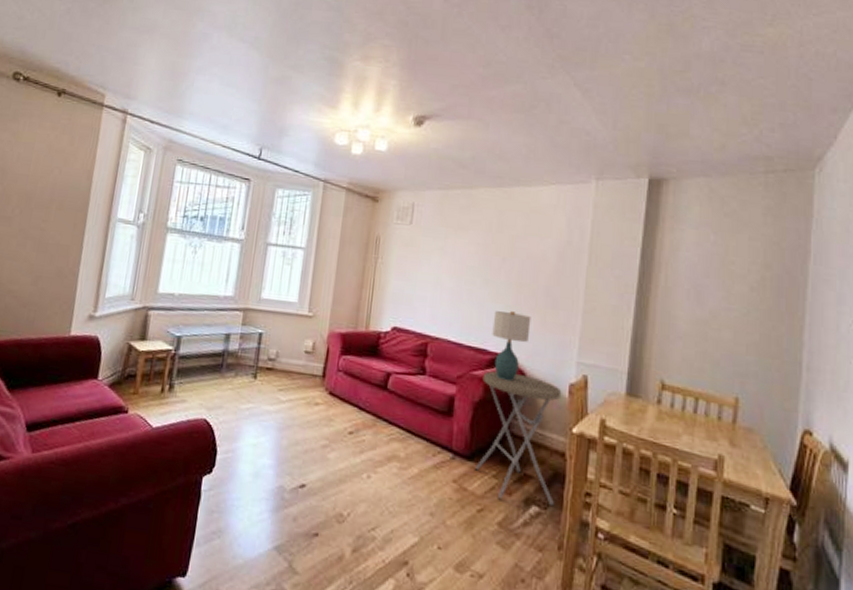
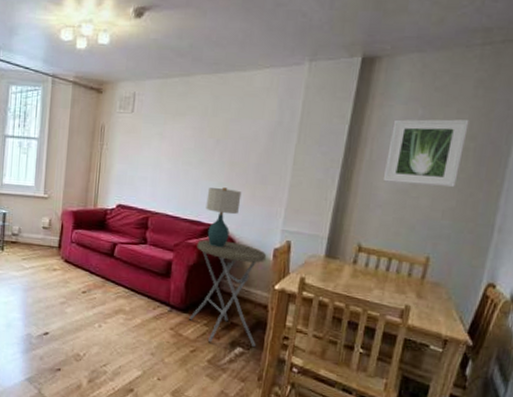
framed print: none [680,244,762,320] -> present [382,119,469,188]

